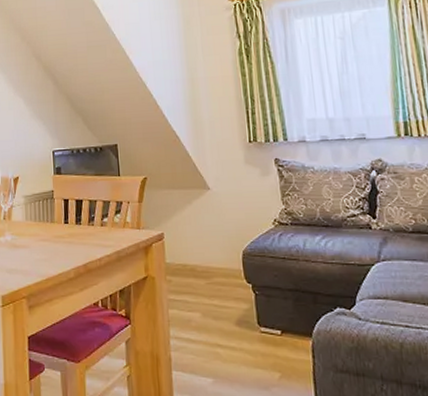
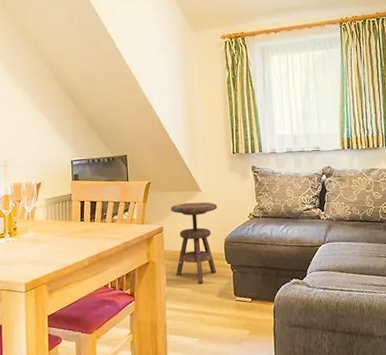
side table: none [172,203,234,306] -> present [170,202,218,283]

